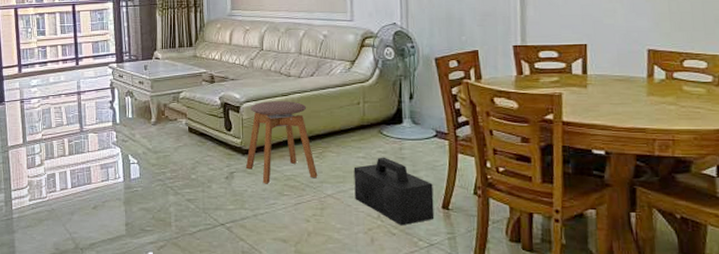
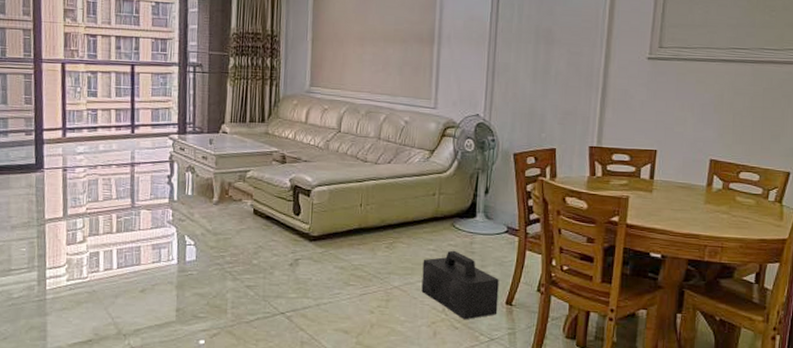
stool: present [245,101,318,184] -> none [311,186,386,273]

